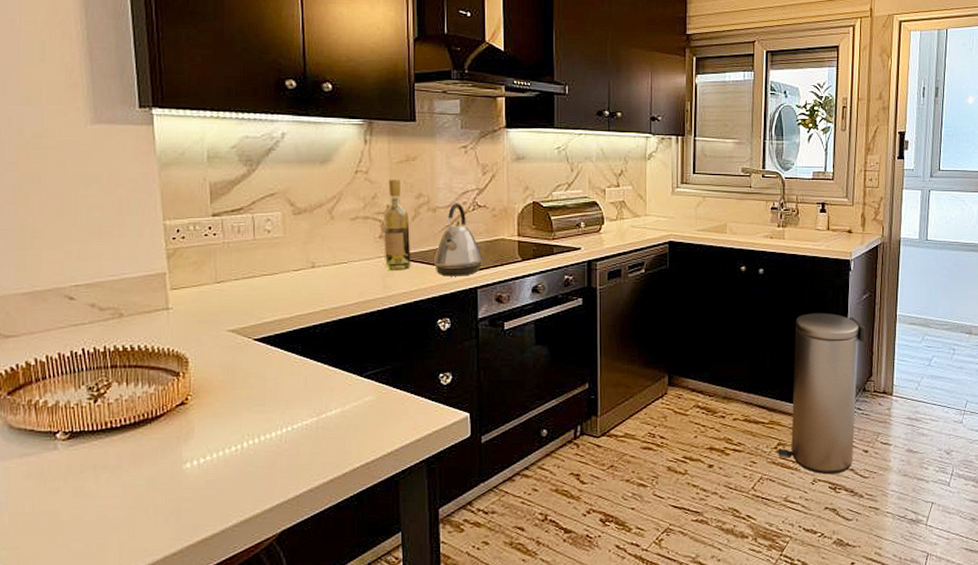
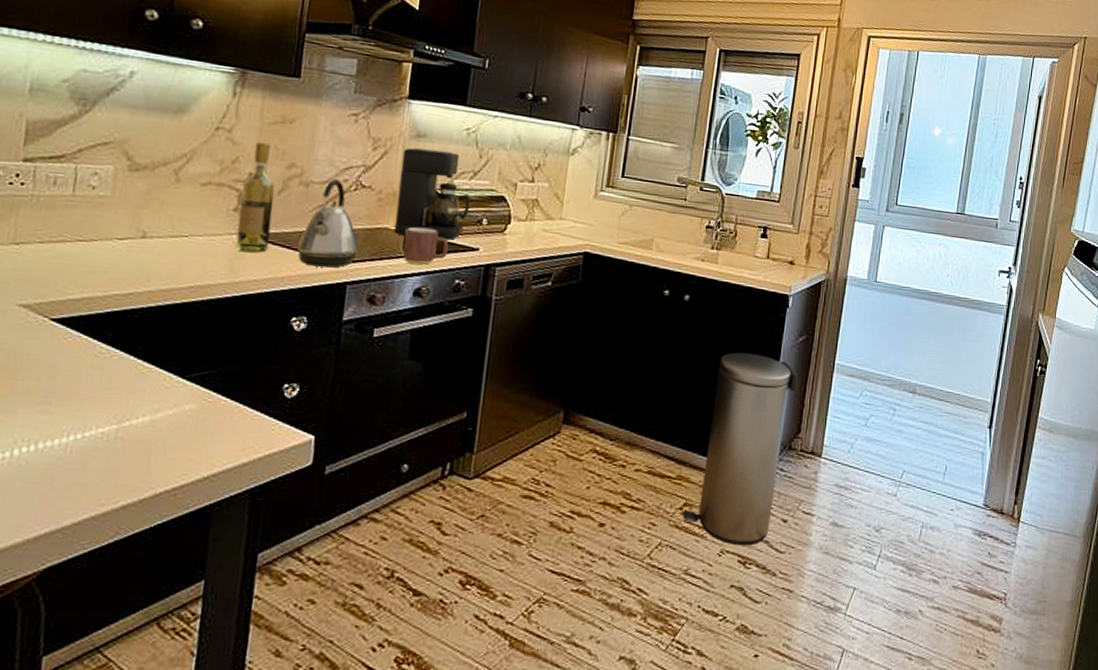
coffee maker: none [507,169,568,244] -> present [393,147,471,240]
mug: none [518,235,555,266] -> present [403,226,449,265]

